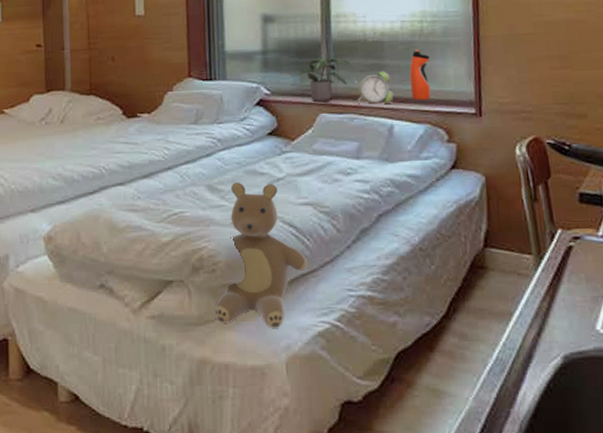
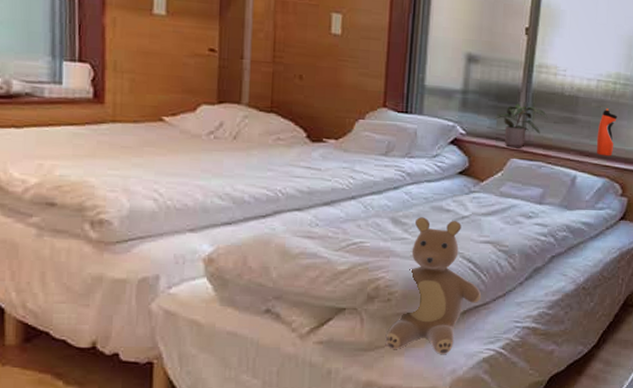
alarm clock: present [353,71,397,105] -> none [546,125,585,157]

